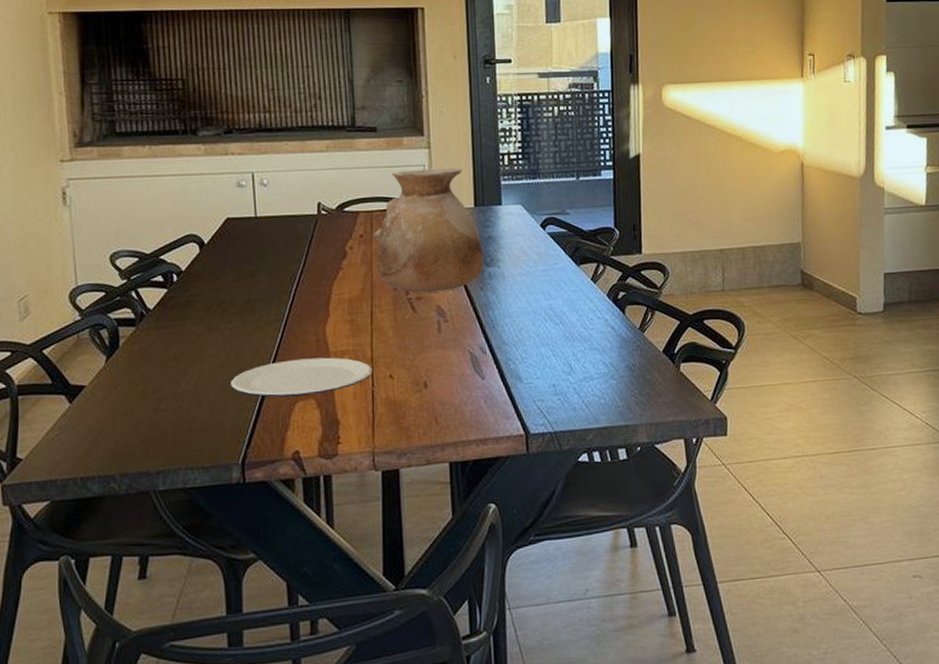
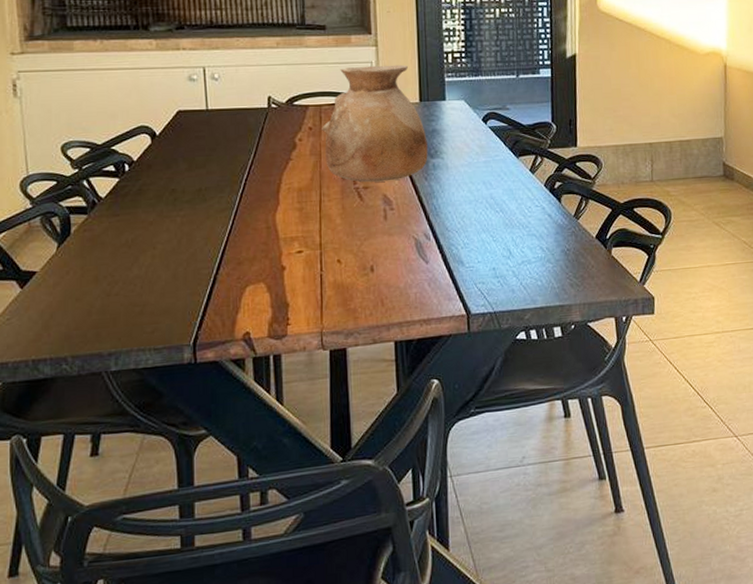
plate: present [231,357,373,397] -> none [182,243,321,282]

